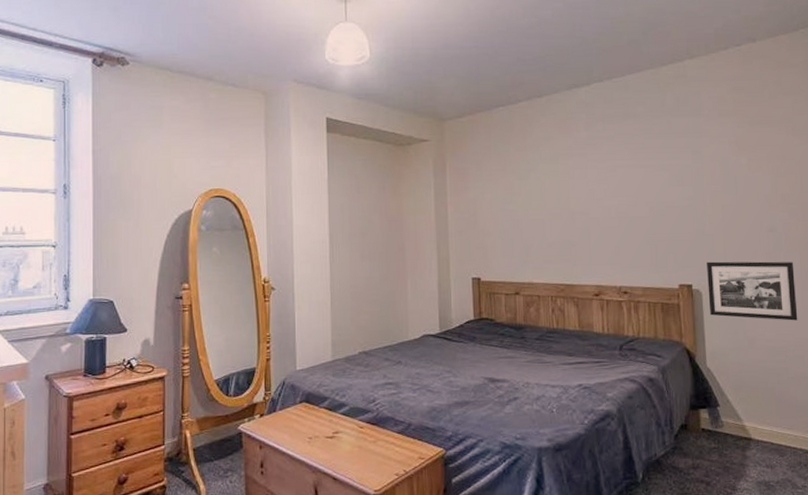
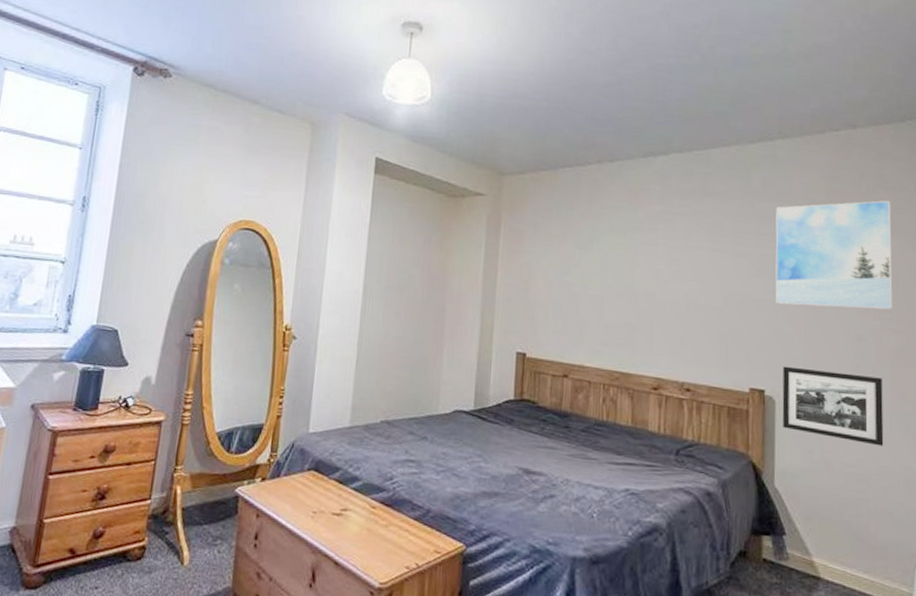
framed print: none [690,104,798,208] -> present [775,200,893,310]

